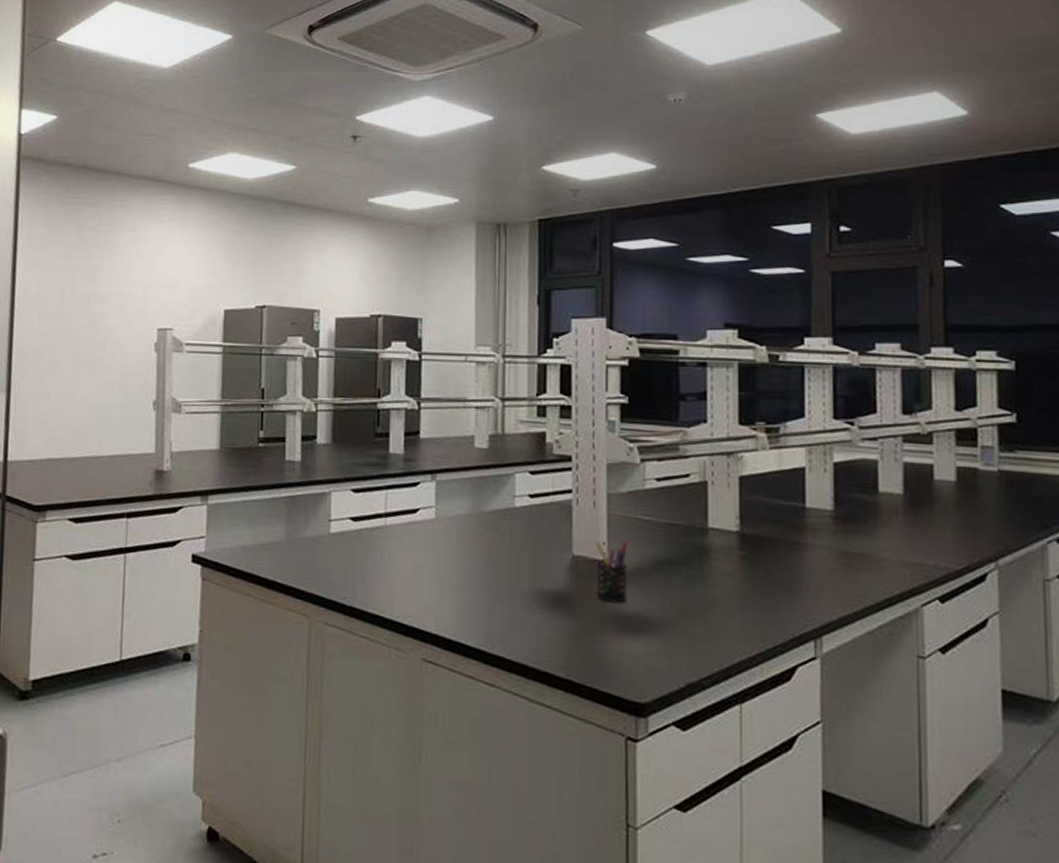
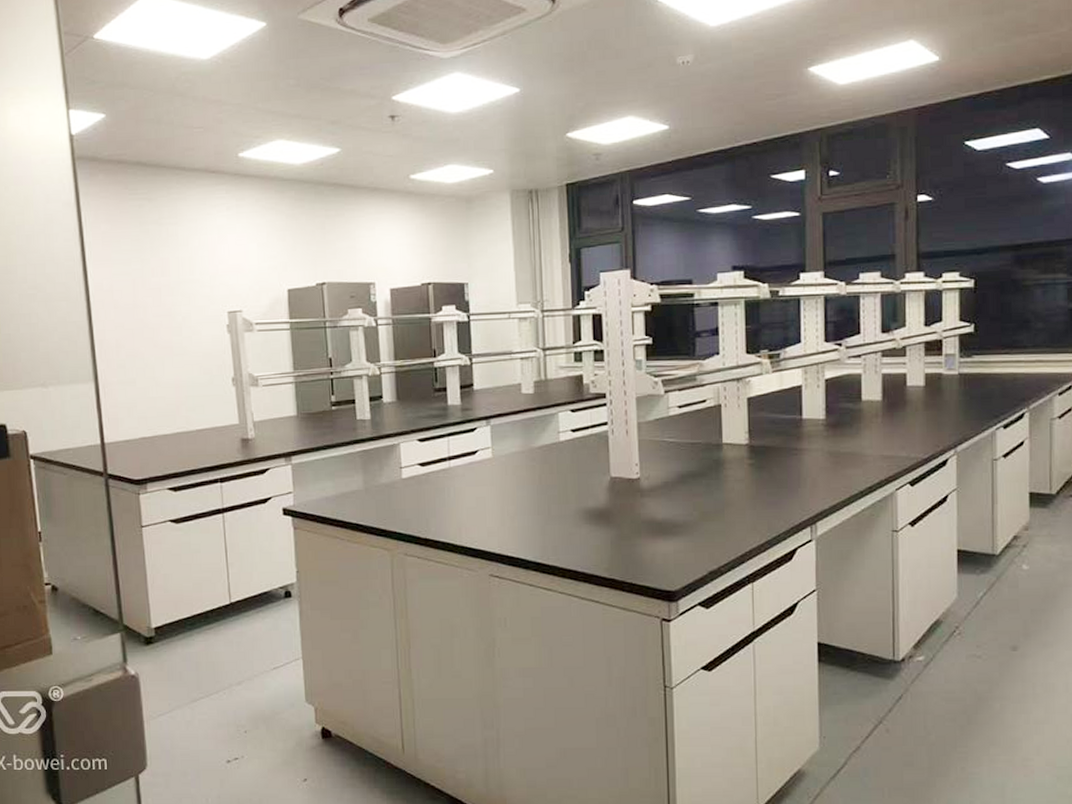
pen holder: present [595,541,627,603] -> none [629,461,658,513]

